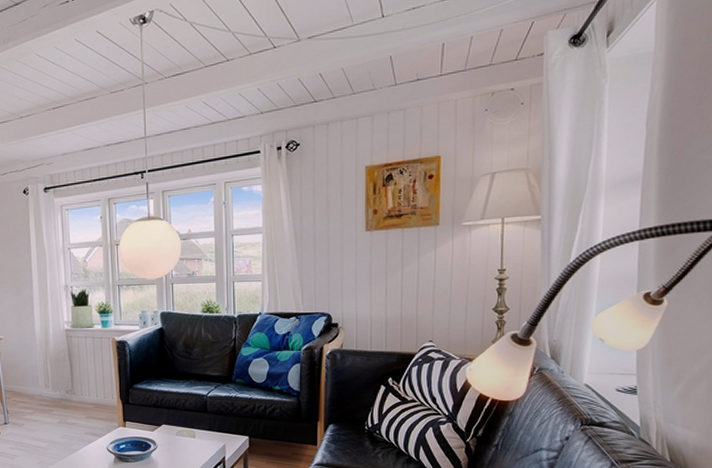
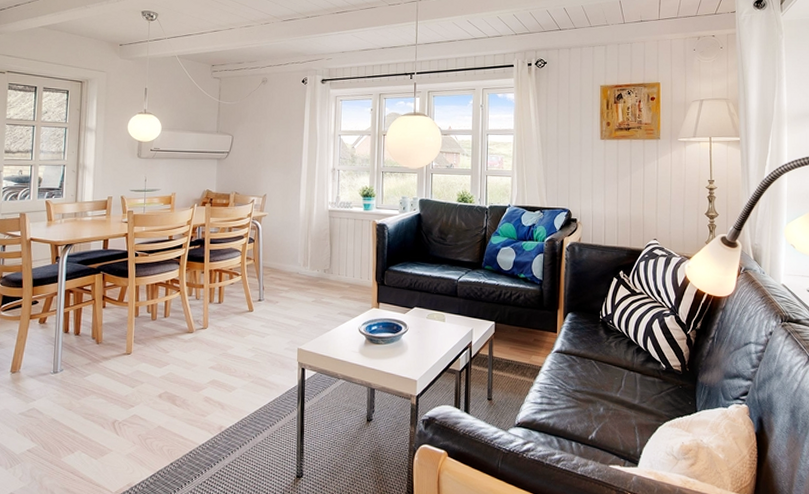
planter: present [70,288,96,329] -> none [333,173,358,211]

